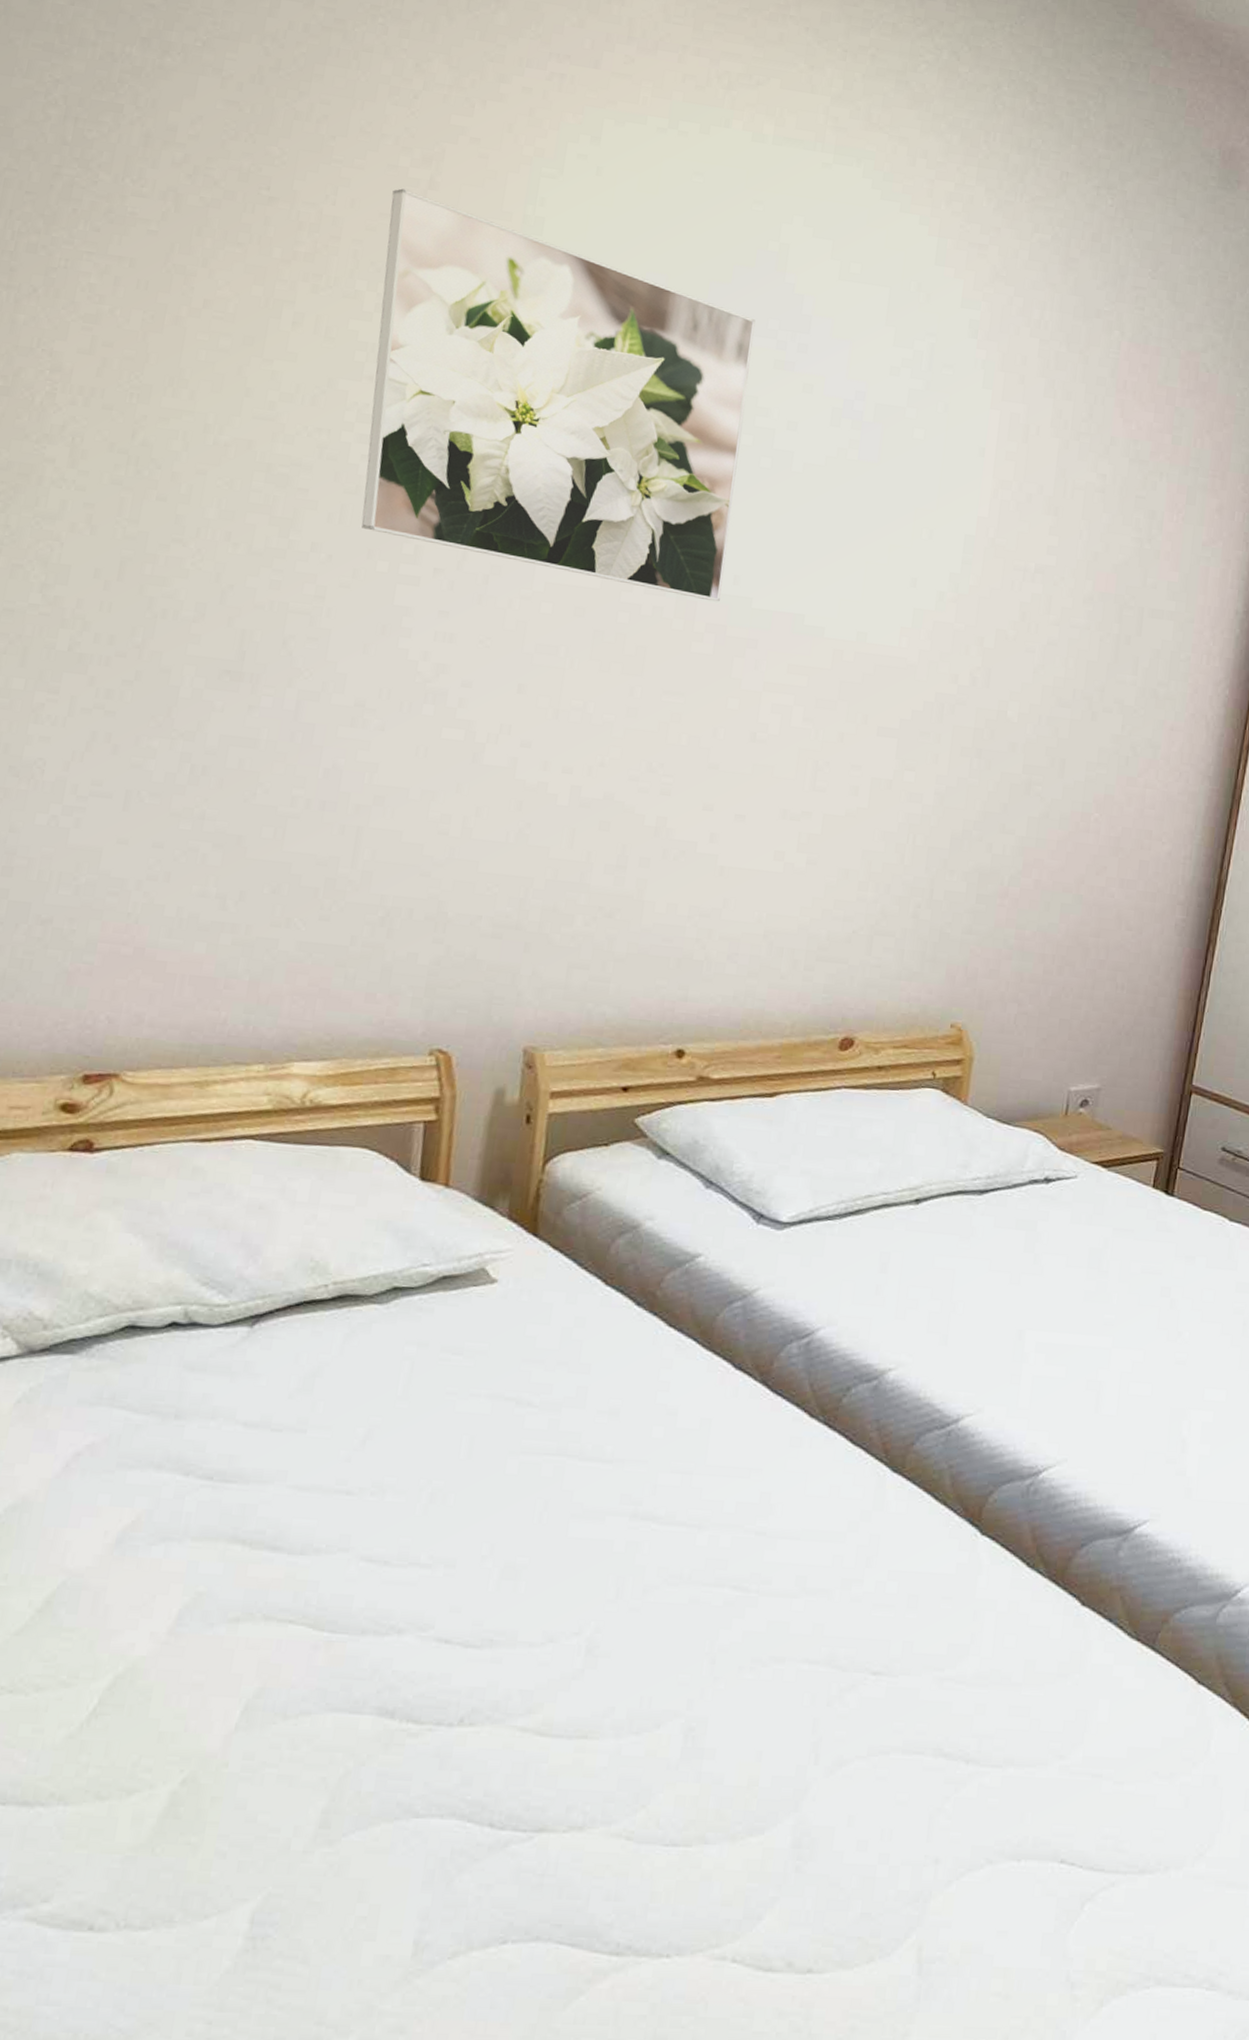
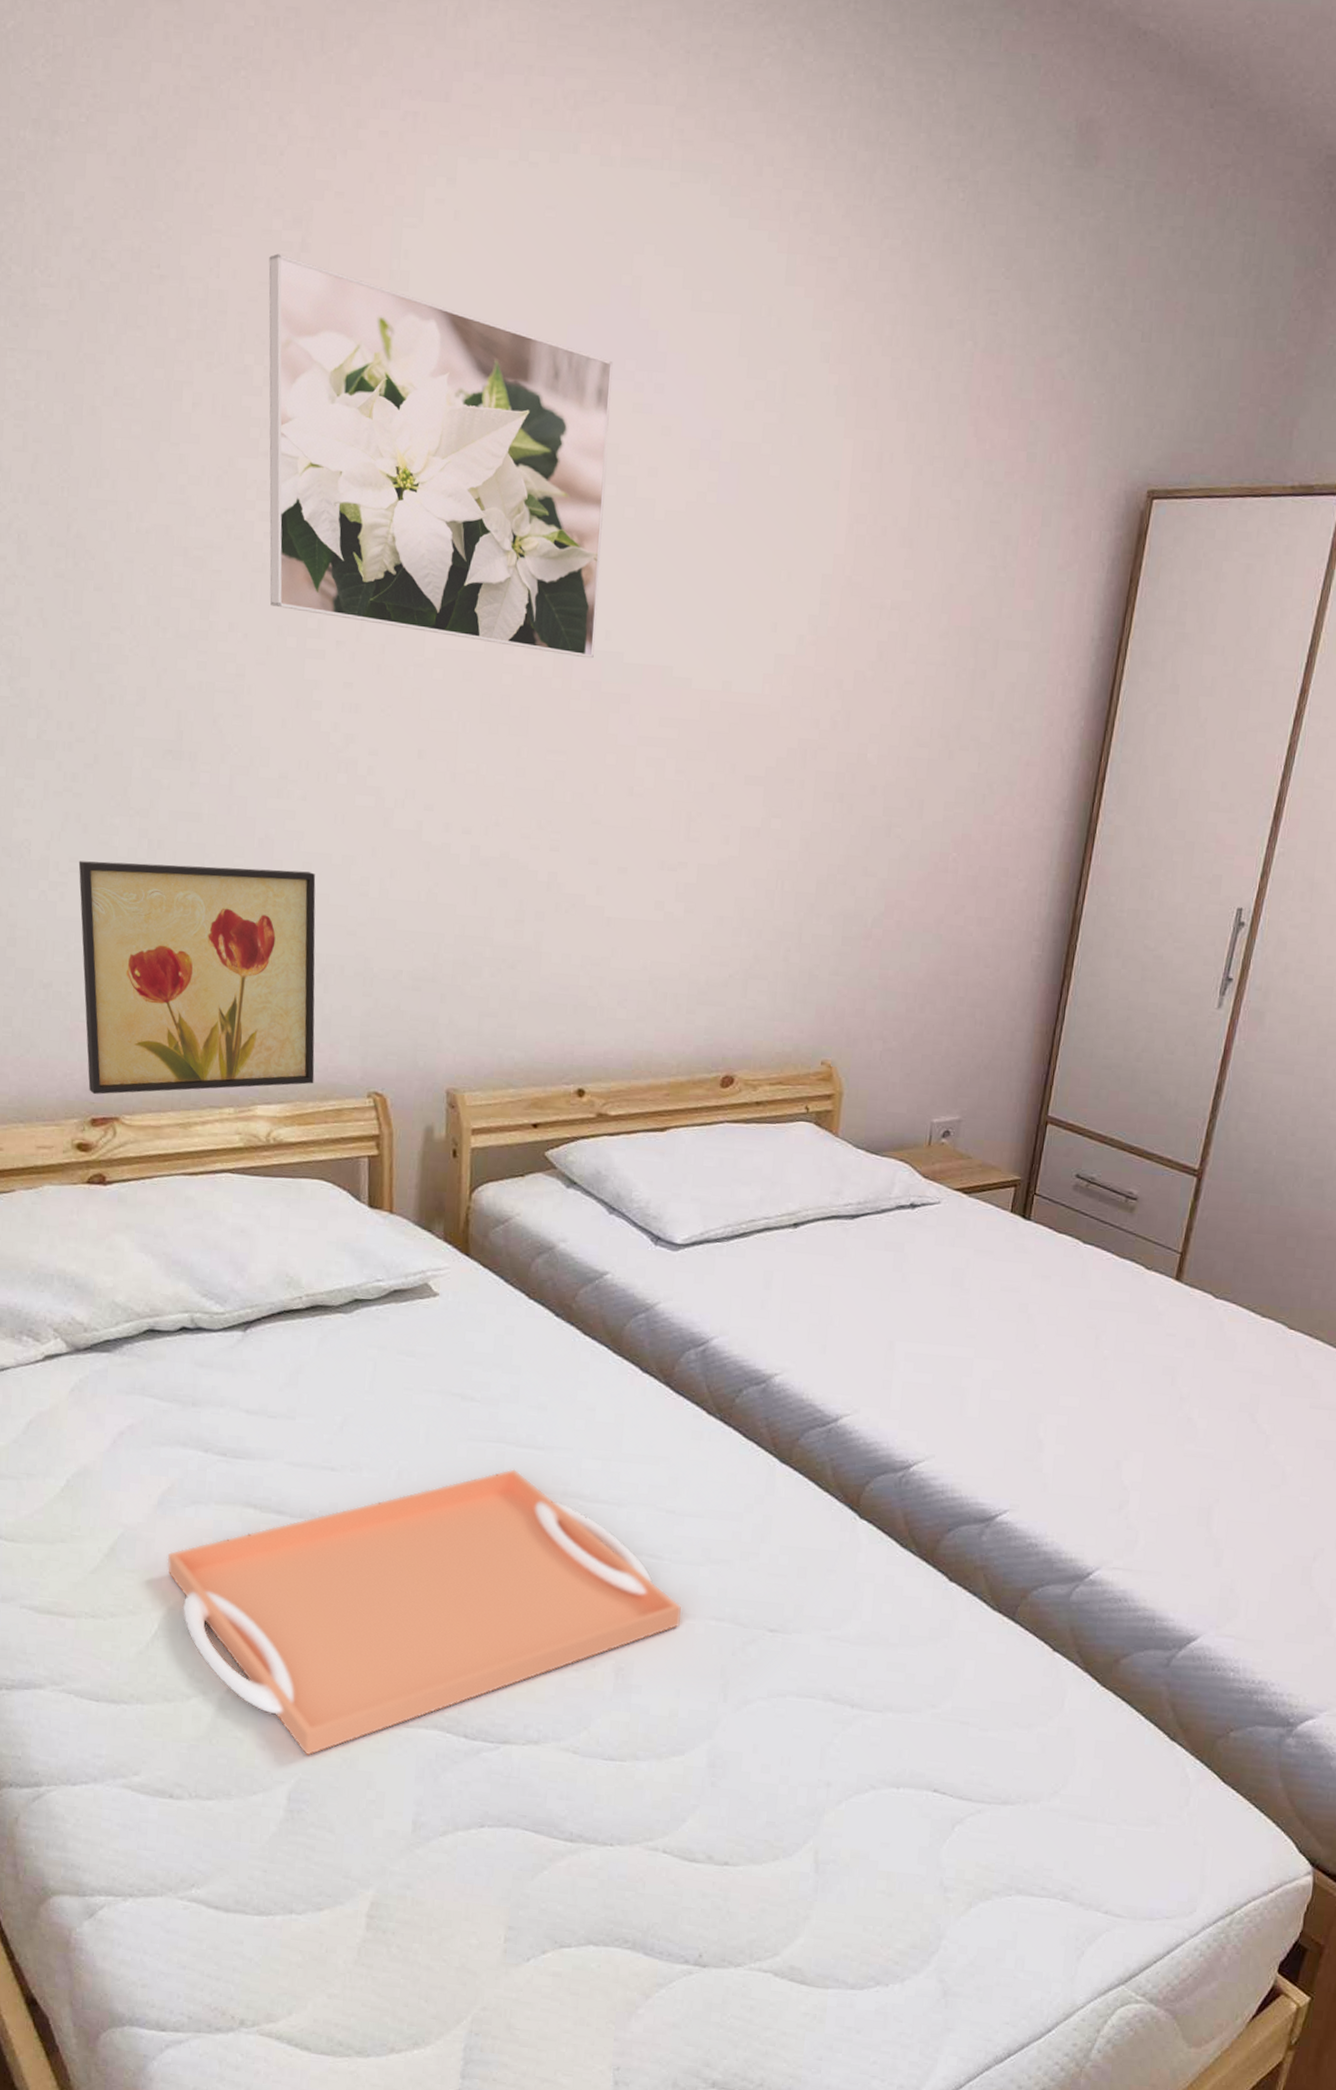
wall art: none [84,784,388,1047] -> present [78,861,316,1095]
serving tray: none [119,1487,769,1862] -> present [167,1469,681,1756]

